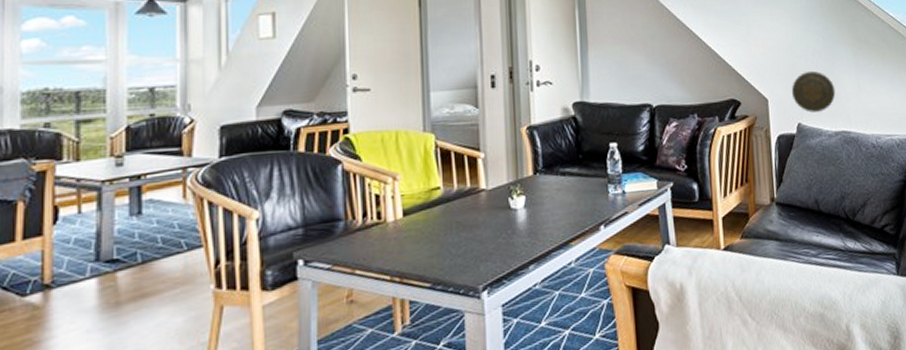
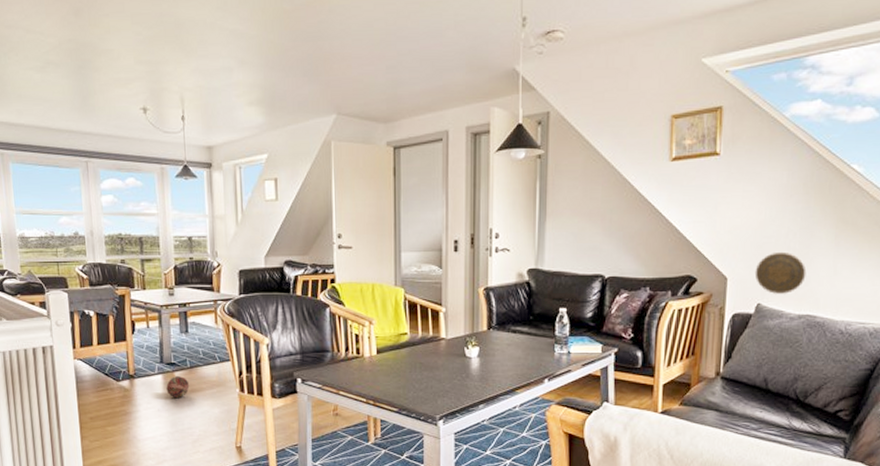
decorative ball: none [102,277,139,309] -> present [166,376,190,398]

